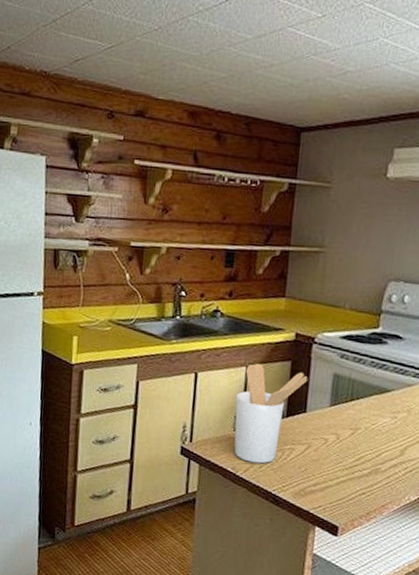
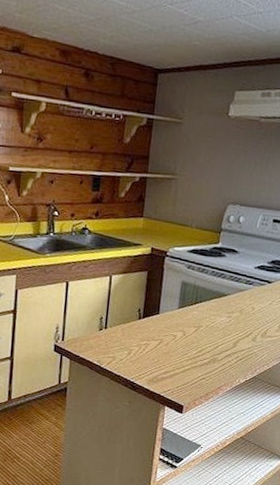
utensil holder: present [234,364,308,464] -> none [99,274,161,357]

